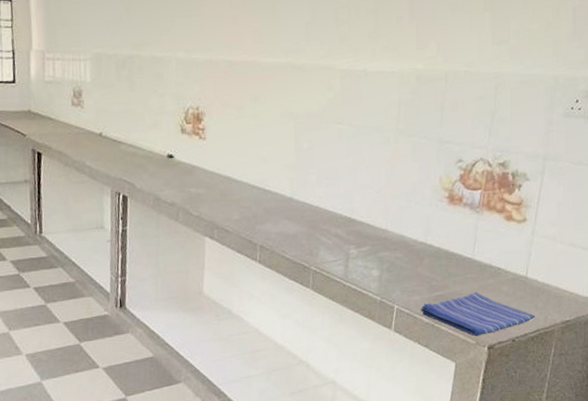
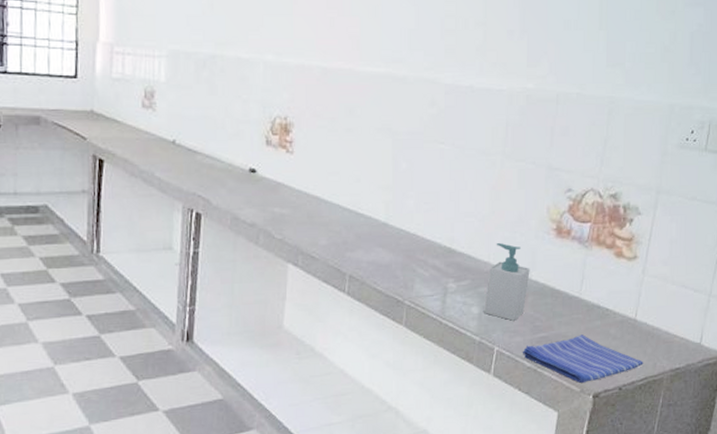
soap bottle: none [382,212,425,282] -> present [483,243,530,321]

